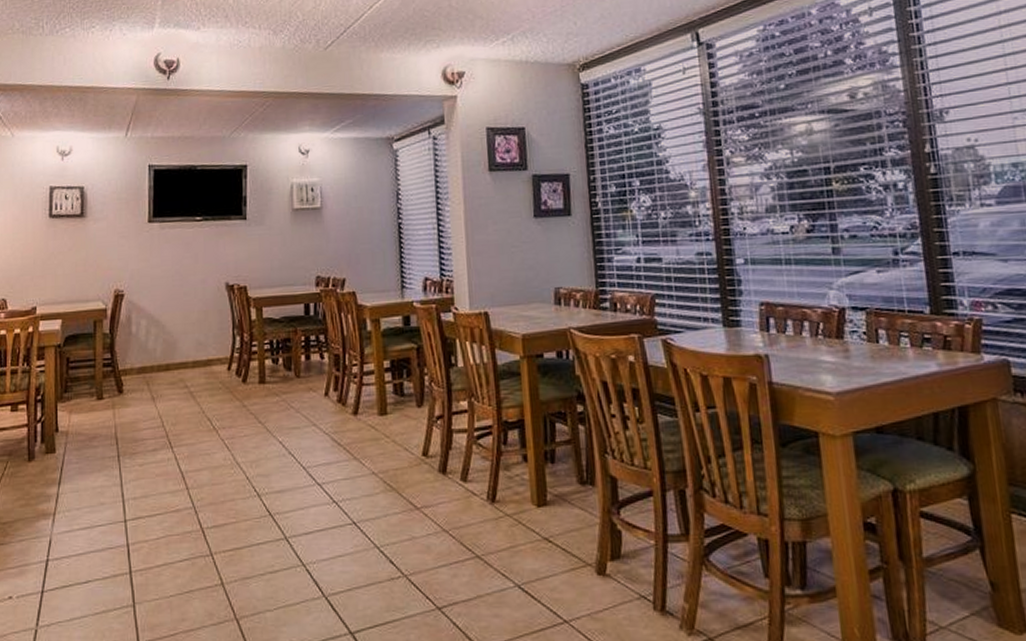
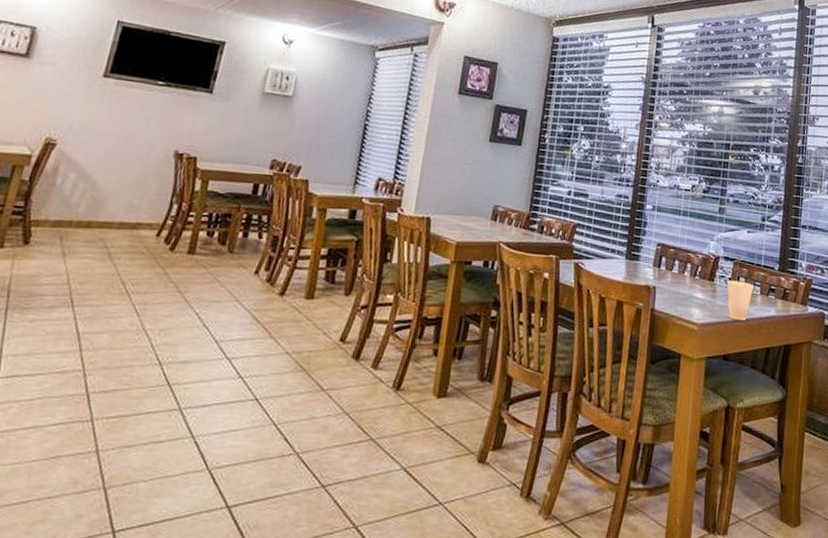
cup: none [861,334,901,383] -> present [726,280,755,320]

